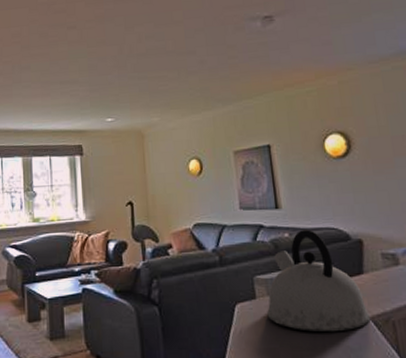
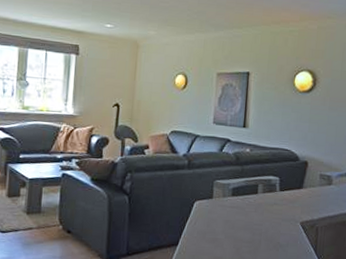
kettle: present [267,229,371,332] -> none [219,148,301,231]

